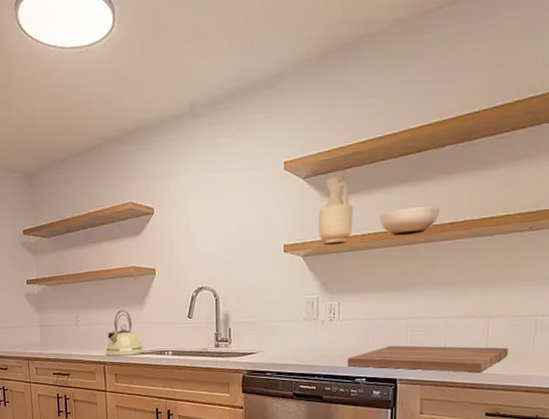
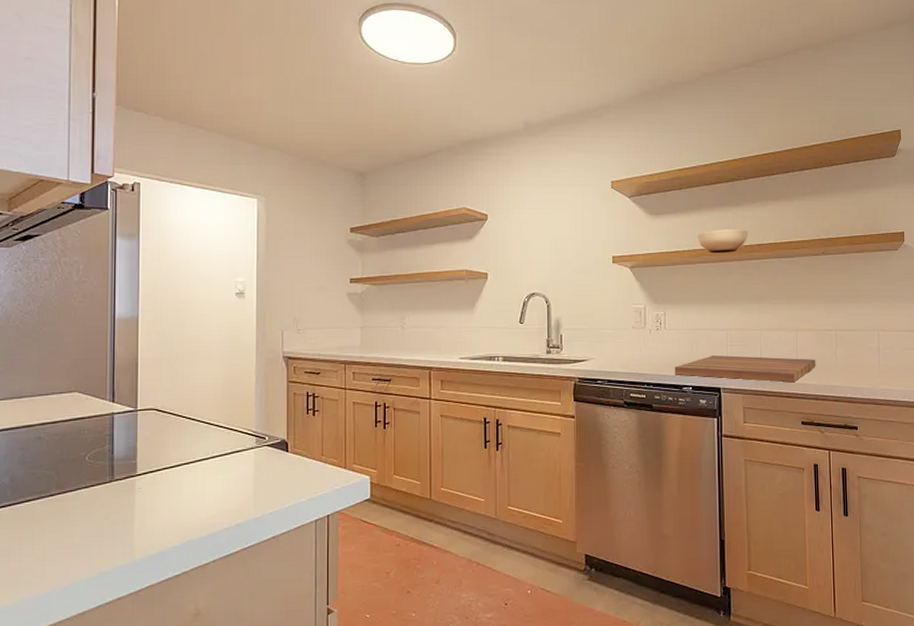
kettle: present [105,309,145,356] -> none [431,312,474,361]
ceramic jug: present [318,176,353,246] -> none [642,198,674,259]

